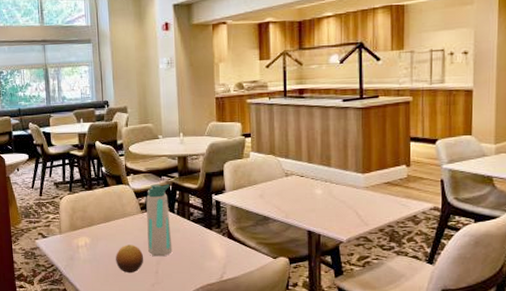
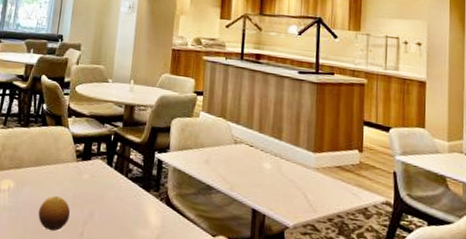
water bottle: present [146,184,173,257] -> none [76,130,112,217]

